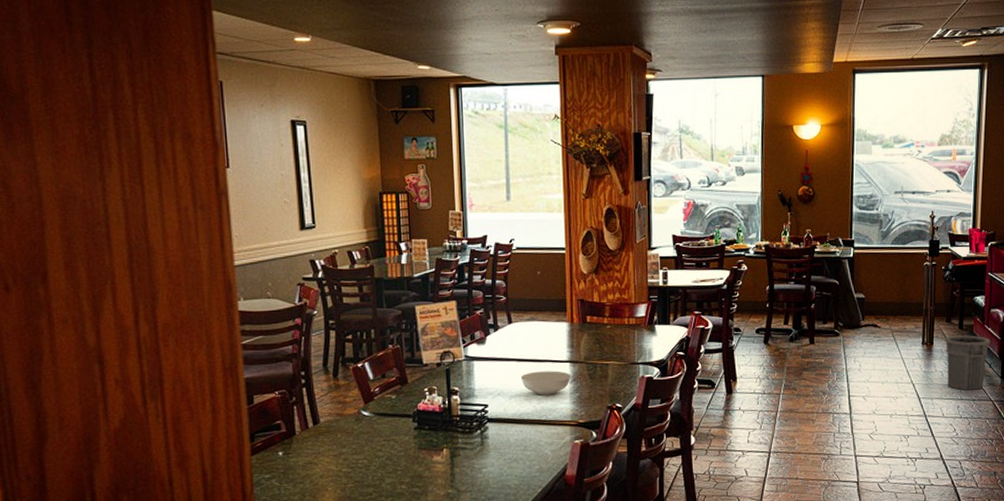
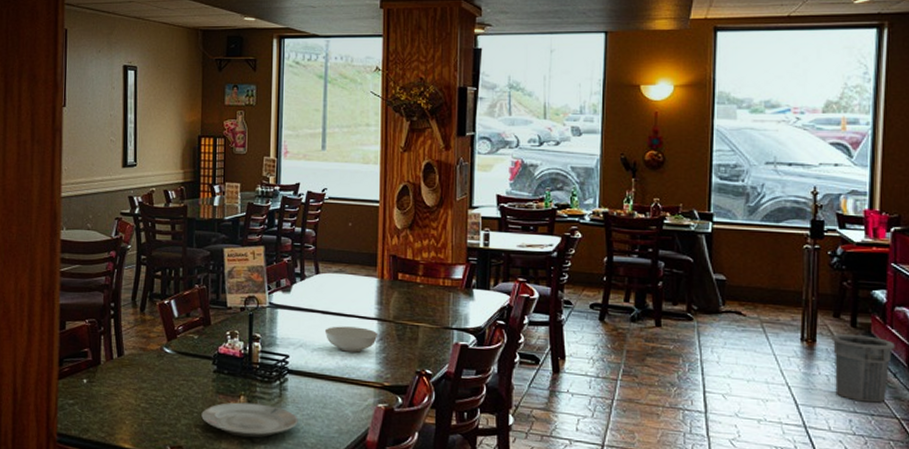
plate: none [405,454,501,488] -> present [201,402,298,438]

